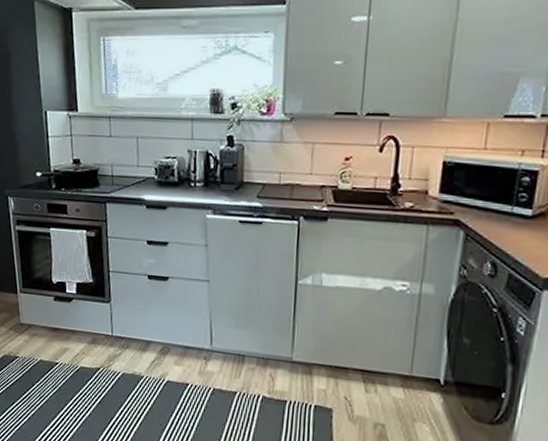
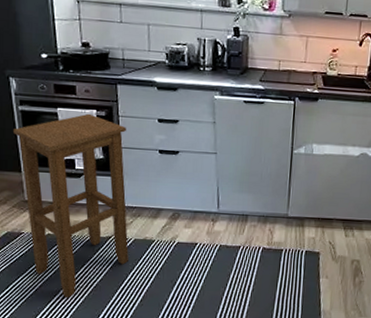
stool: none [10,234,117,431] -> present [12,113,129,298]

